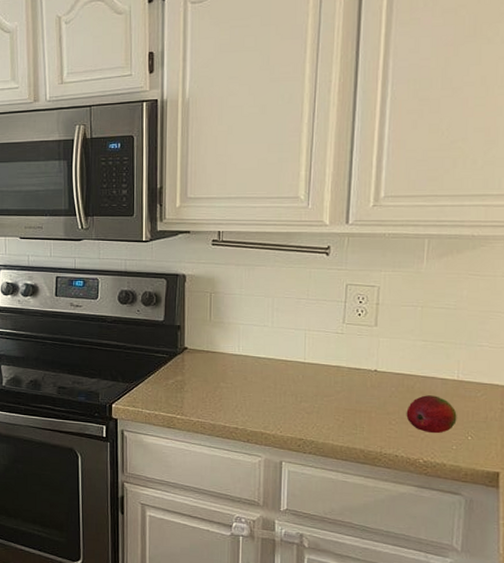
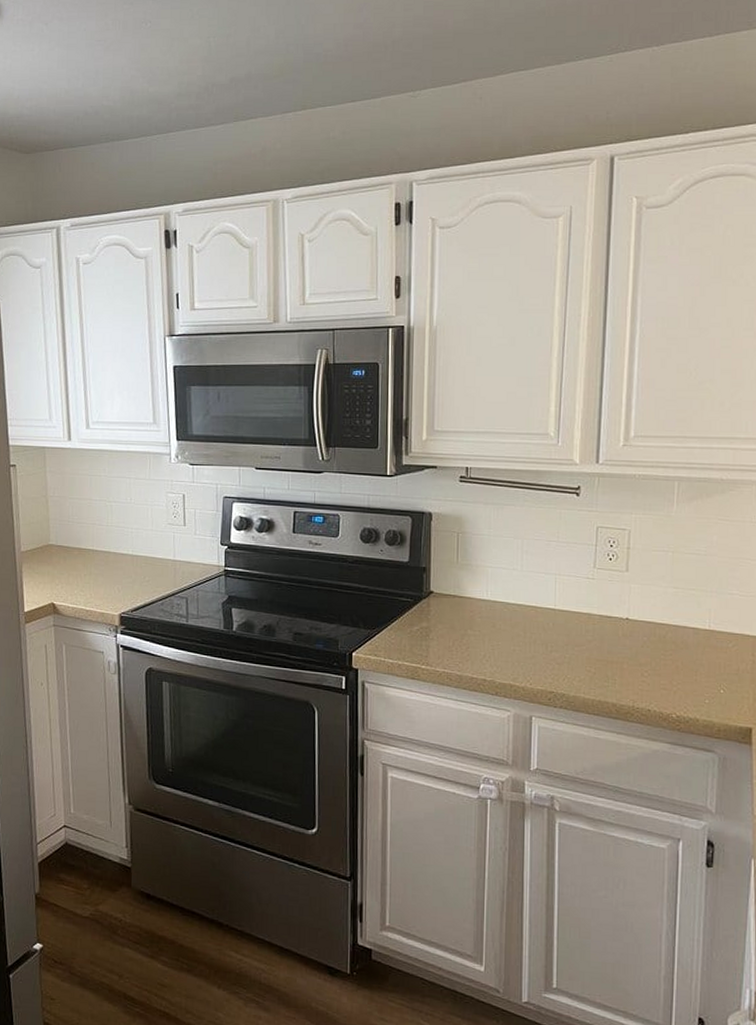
fruit: present [406,395,457,434] -> none [658,645,709,687]

